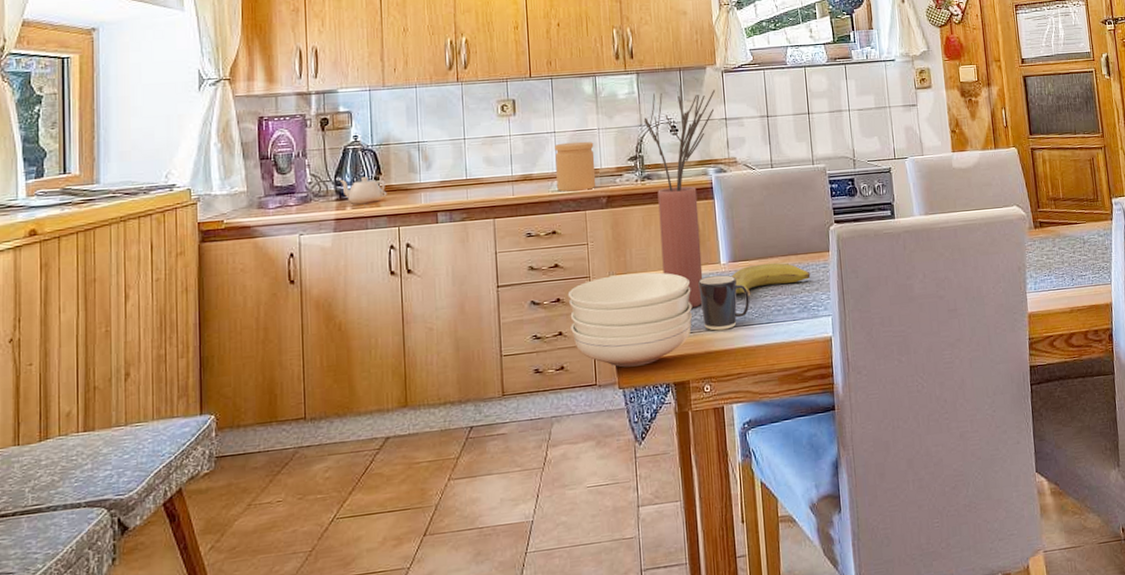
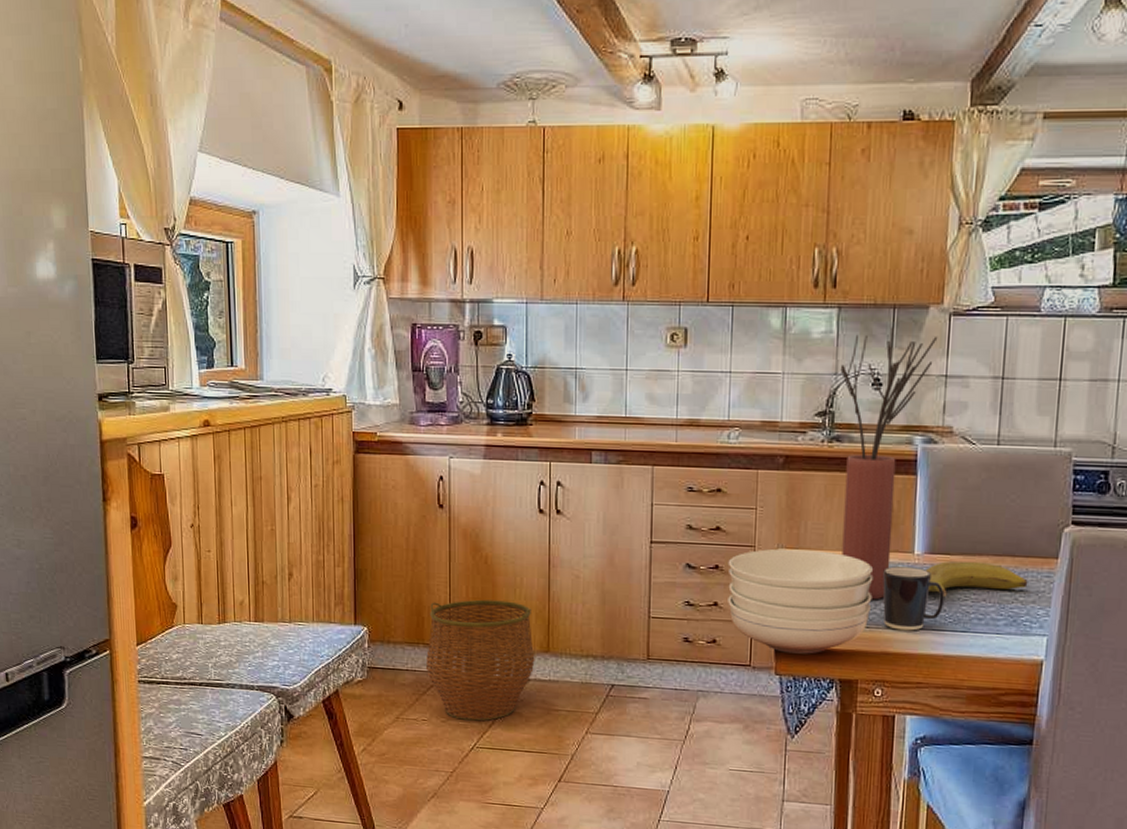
basket: none [279,363,394,493] -> present [425,599,535,721]
teapot: present [339,176,387,205] -> none [491,401,540,433]
jar: present [555,141,596,192] -> none [727,386,776,446]

